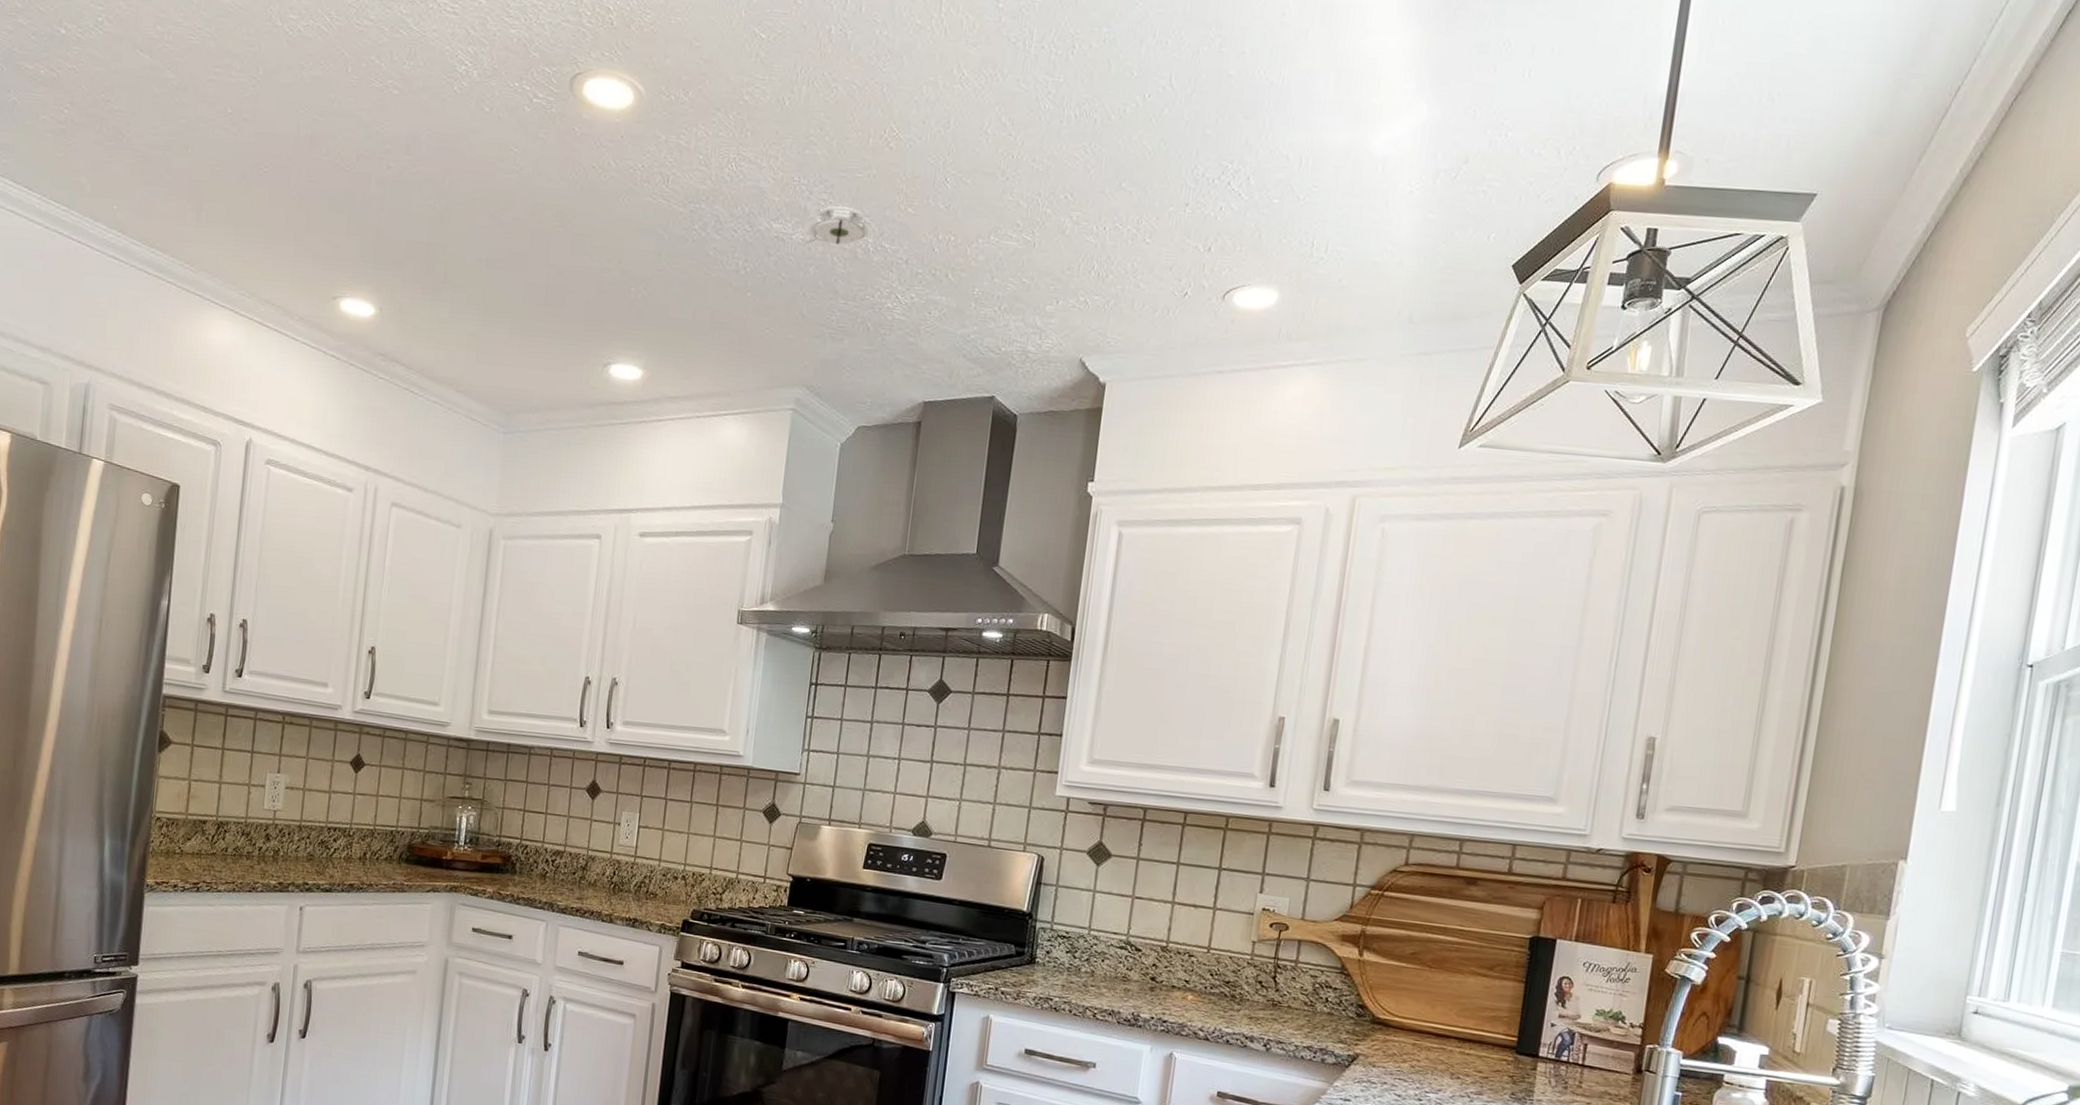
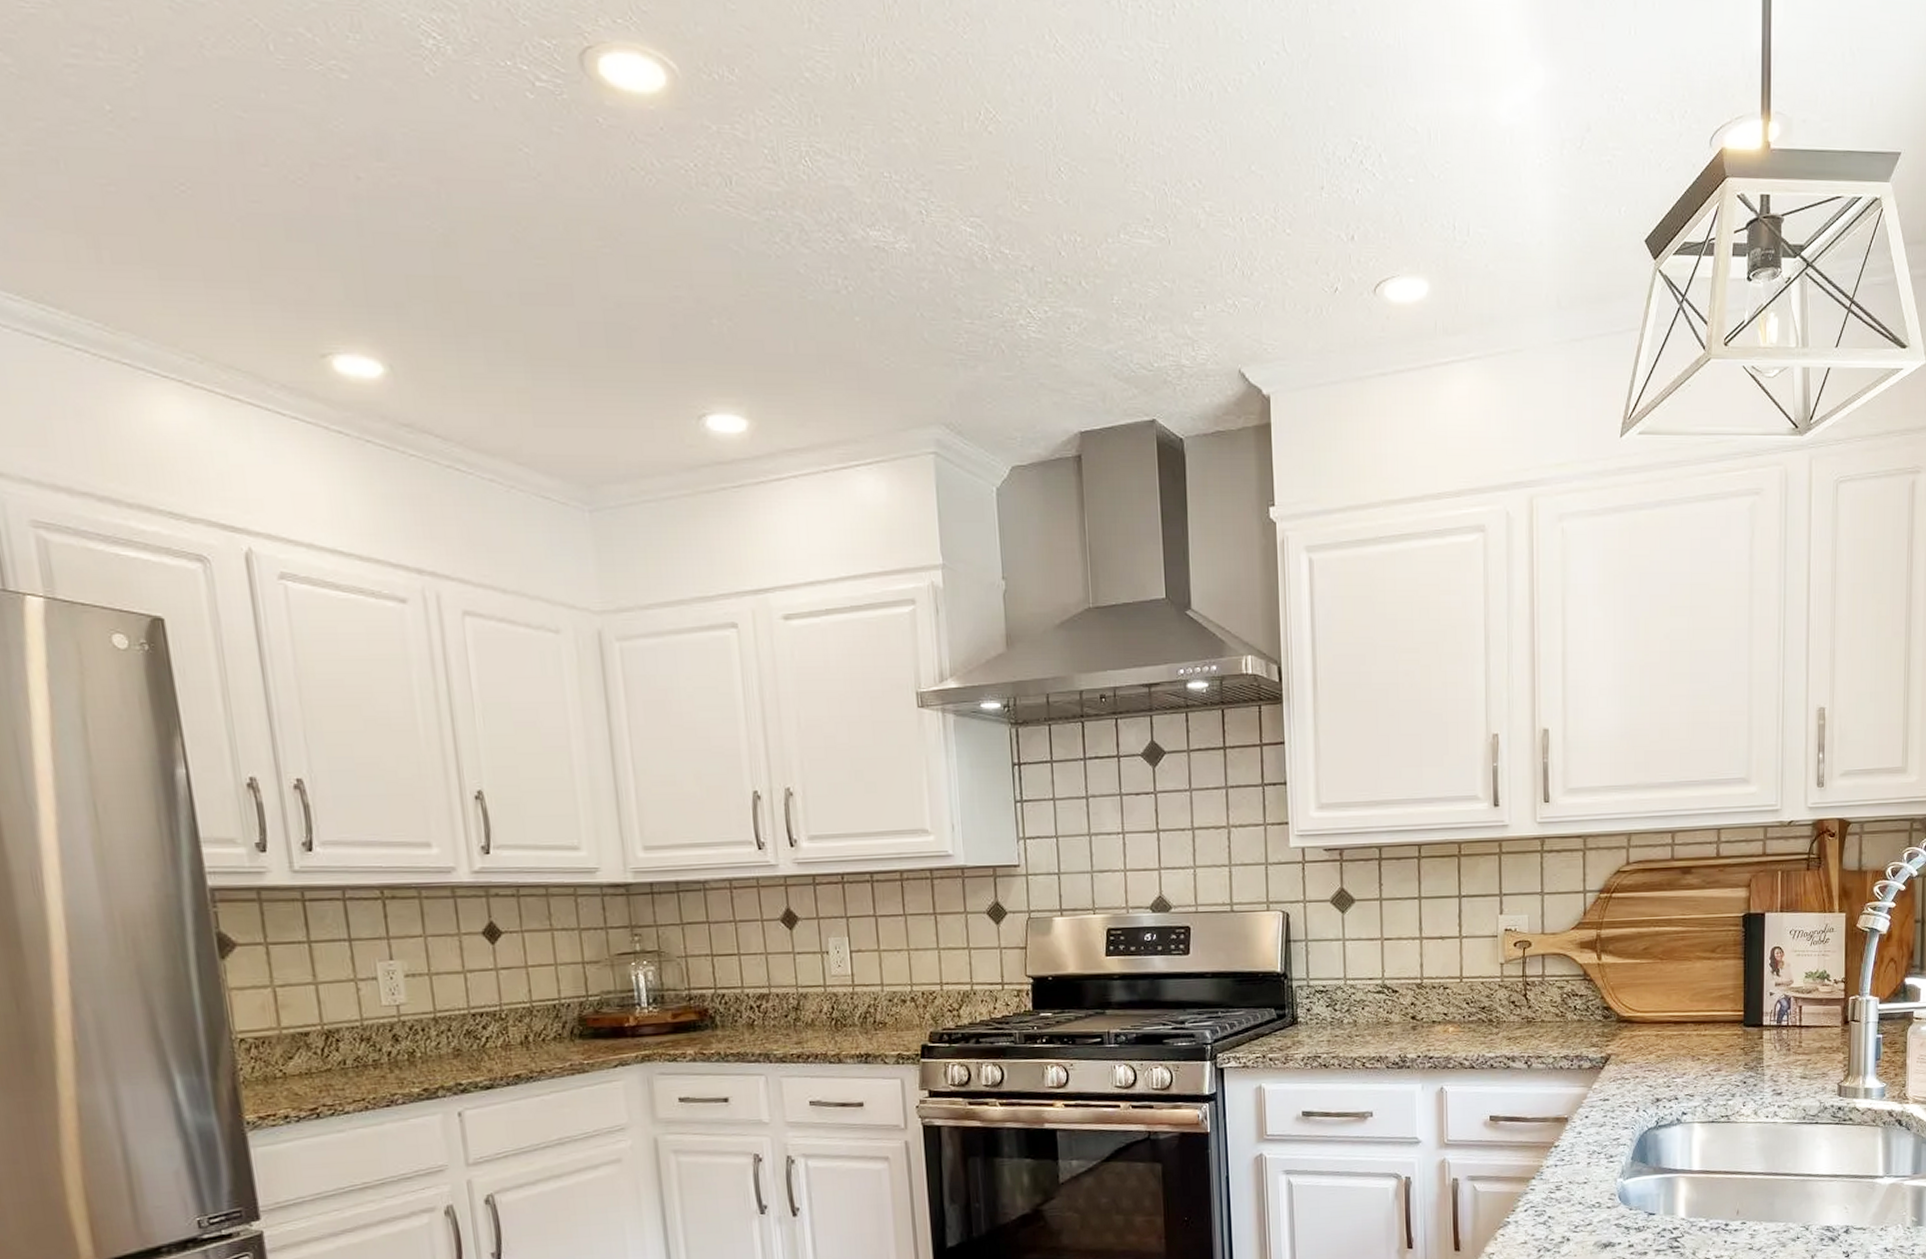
smoke detector: present [806,206,869,245] -> none [912,206,983,253]

